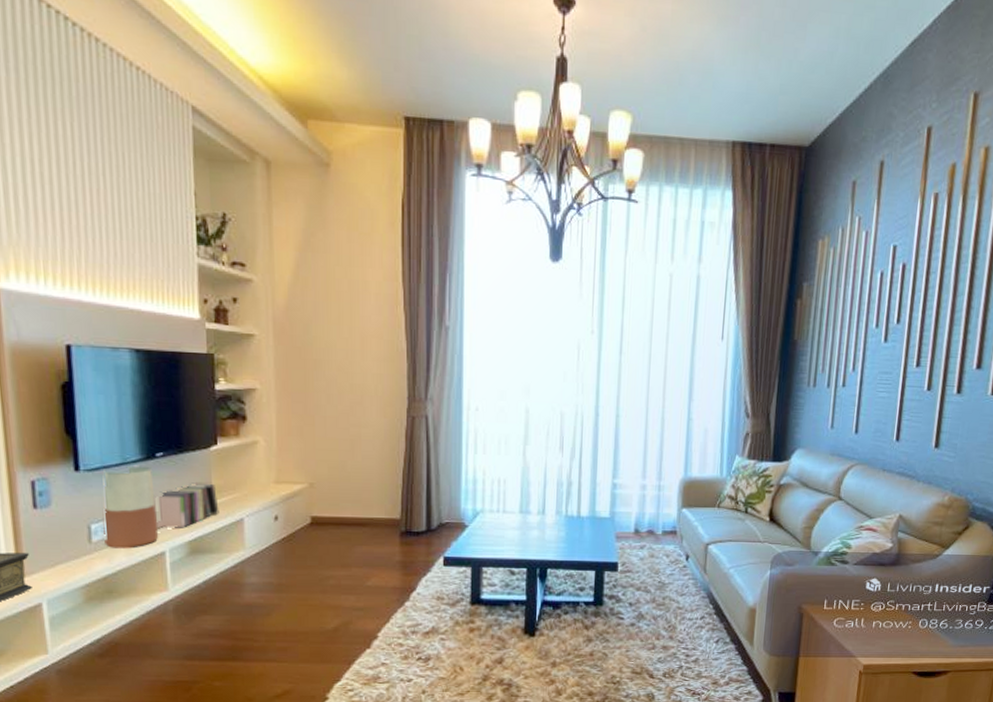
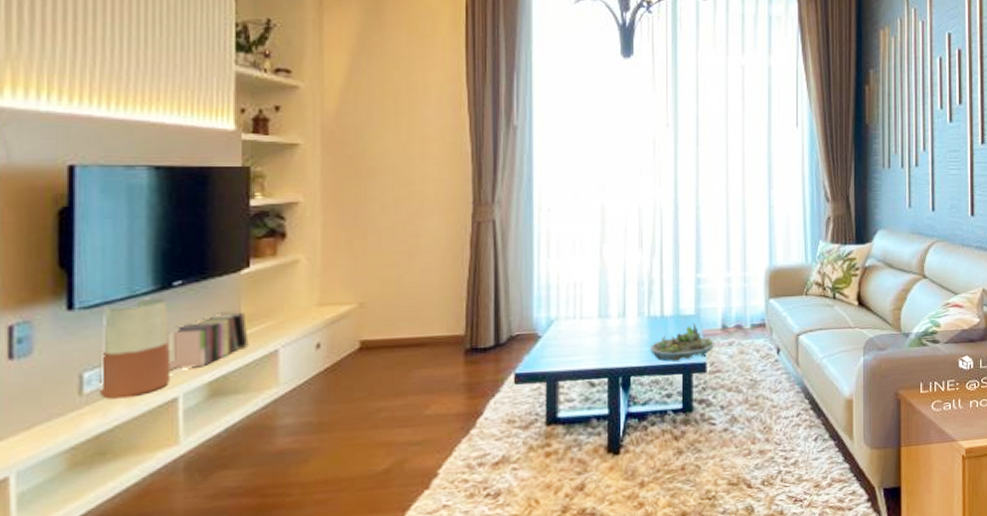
succulent planter: none [566,525,627,559] -> present [650,323,715,361]

